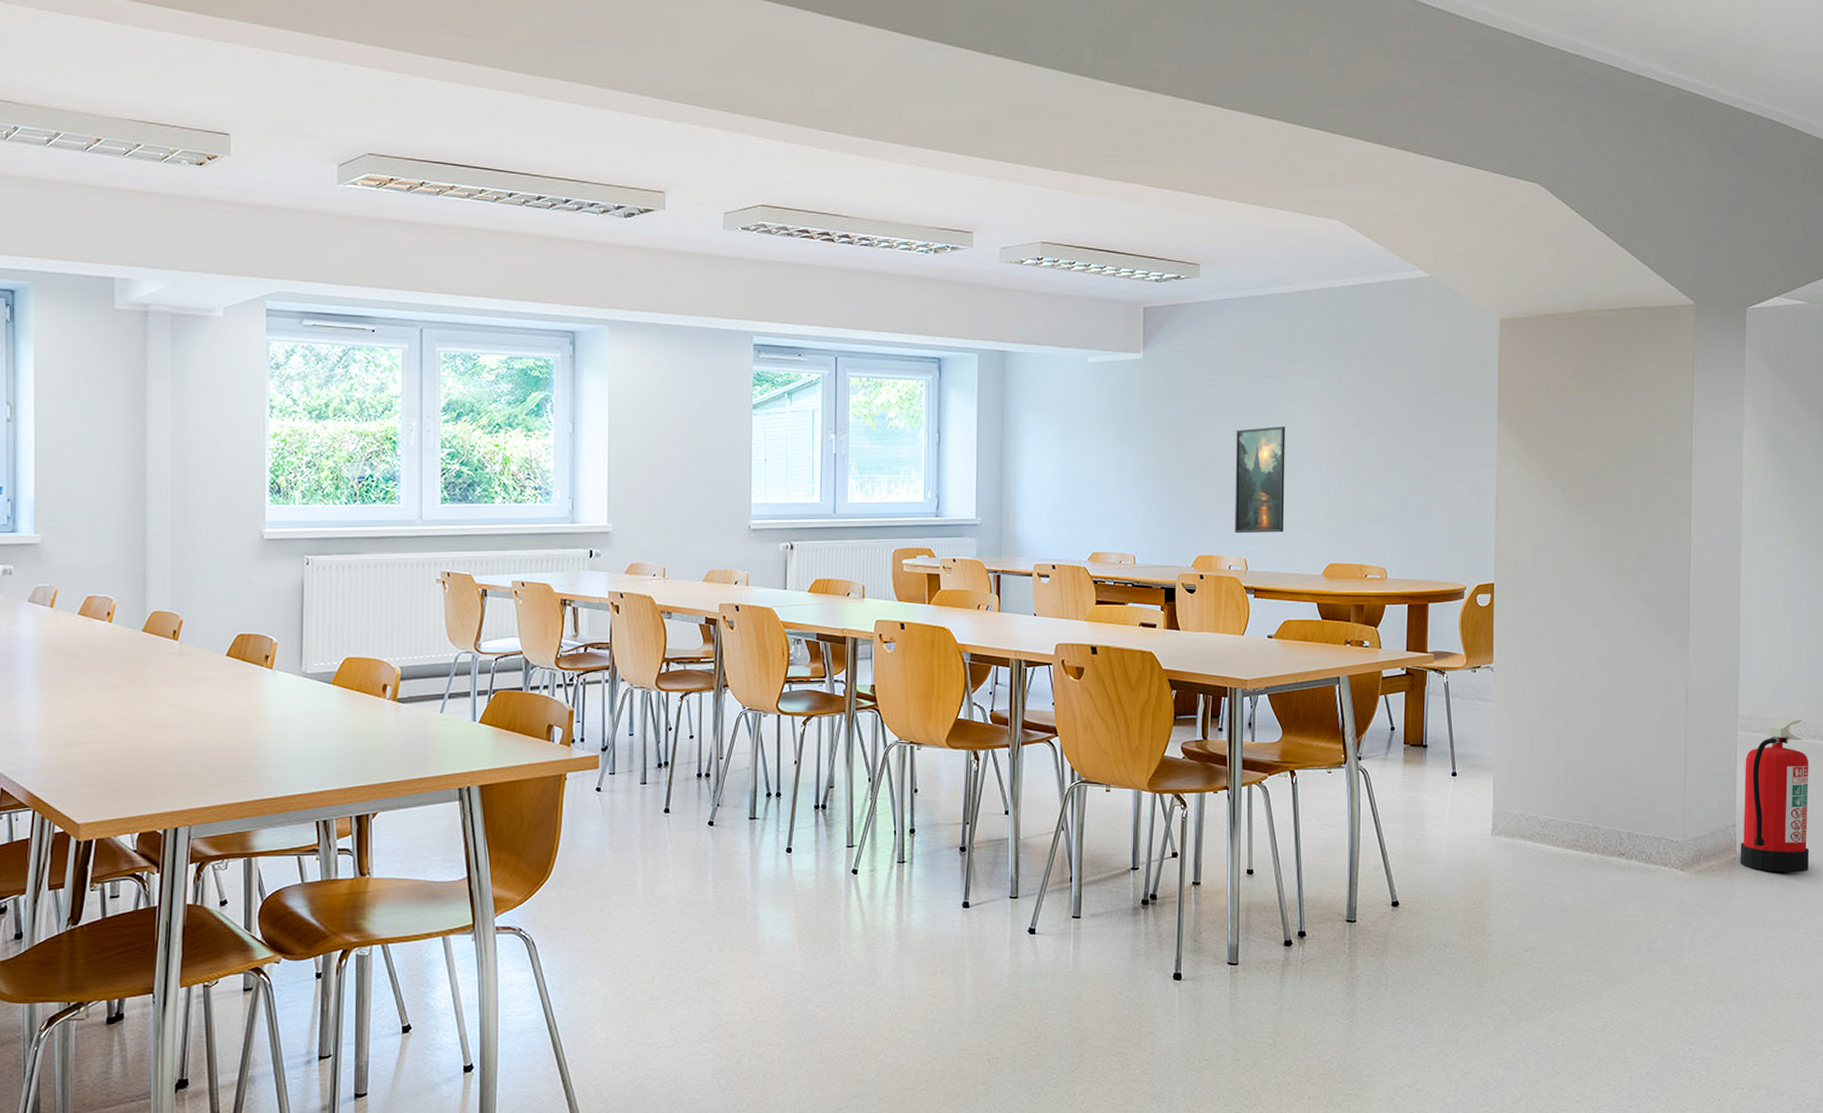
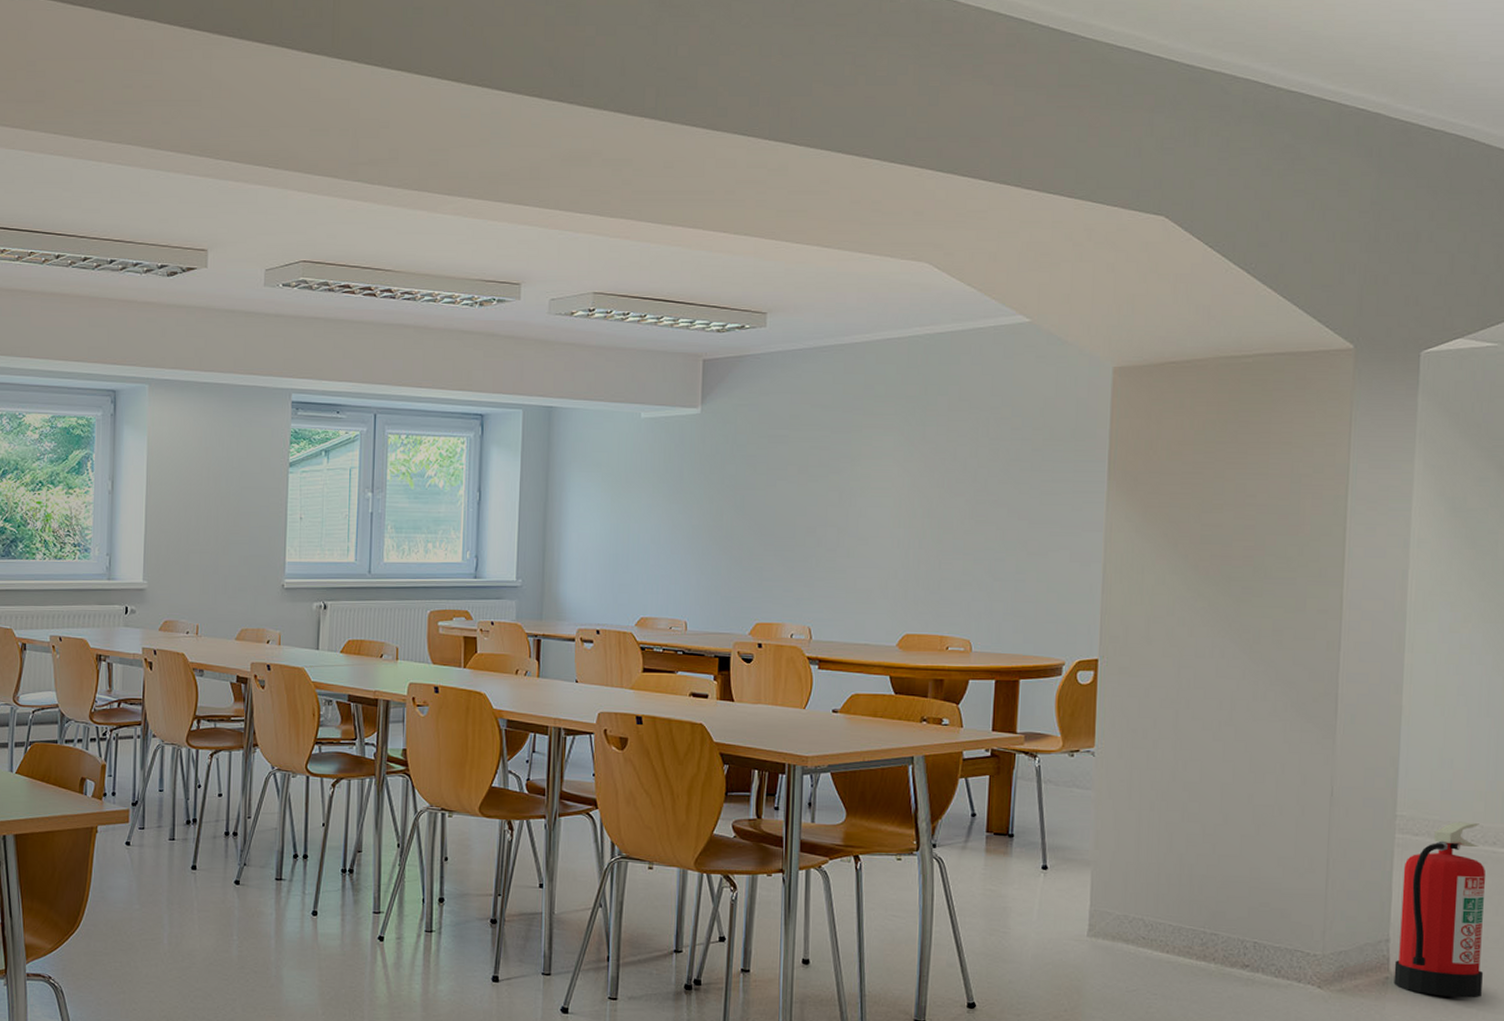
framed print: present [1235,426,1285,534] -> none [798,485,859,600]

